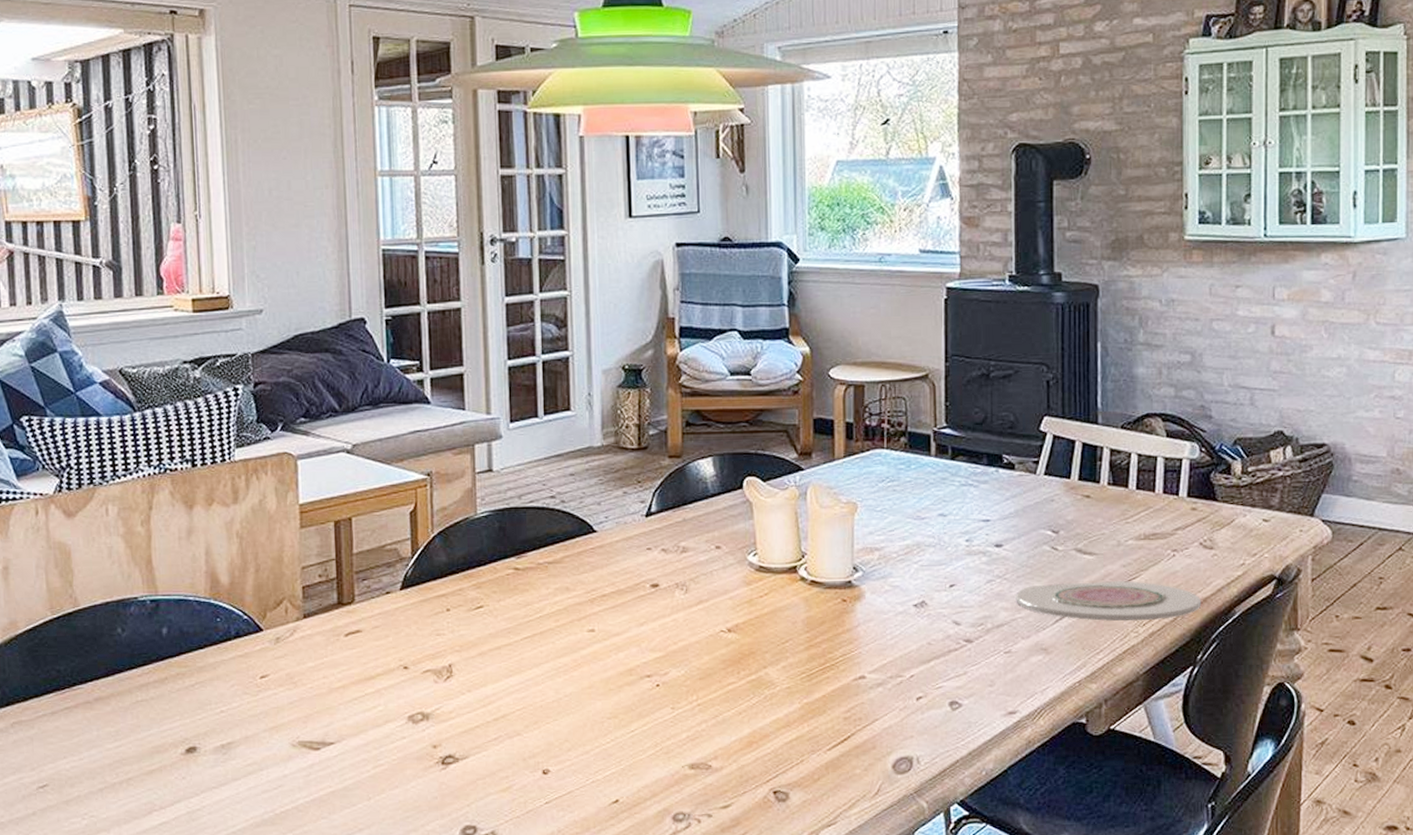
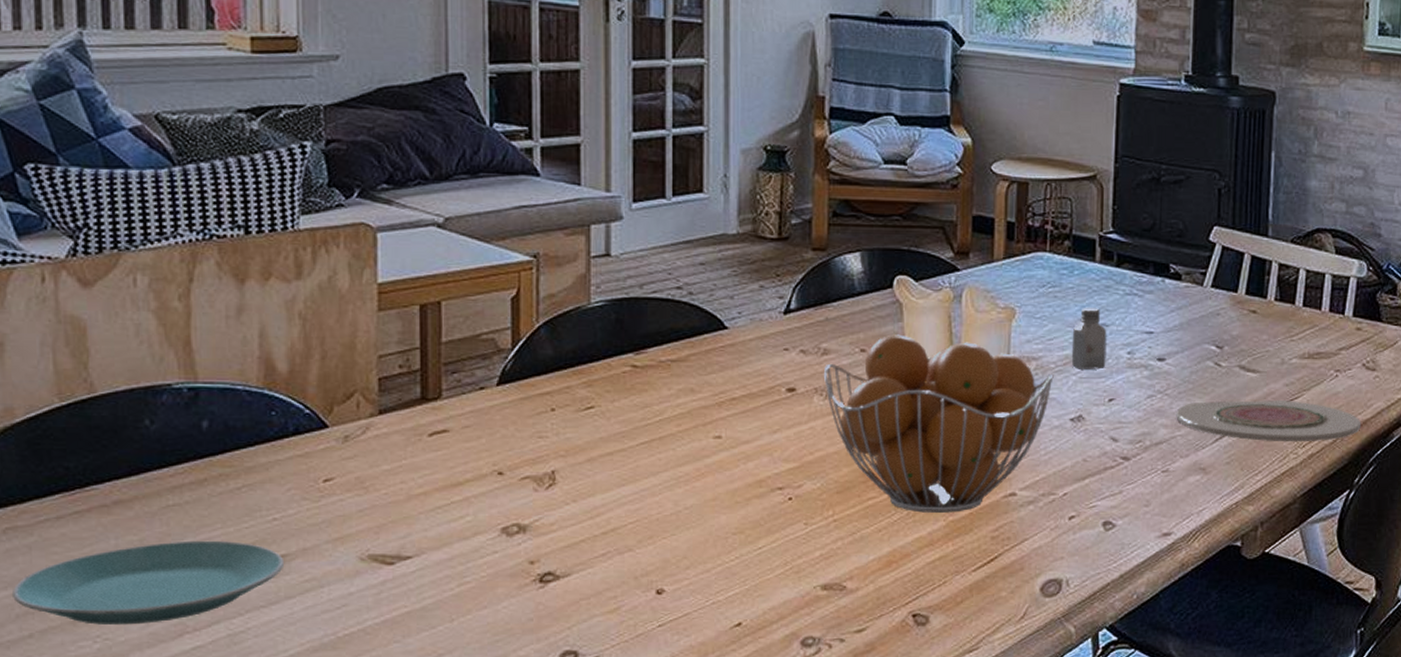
plate: none [19,730,231,805] -> present [13,540,285,626]
fruit basket: none [683,531,896,696] -> present [823,334,1054,513]
saltshaker: none [912,498,946,558] -> present [1071,307,1107,370]

